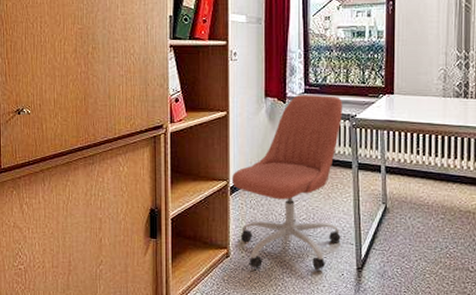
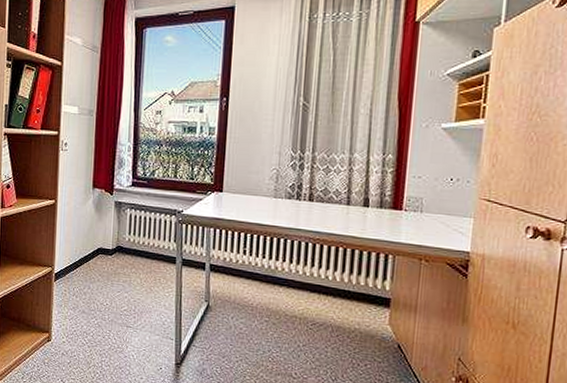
office chair: present [232,94,342,271] -> none [57,187,169,362]

